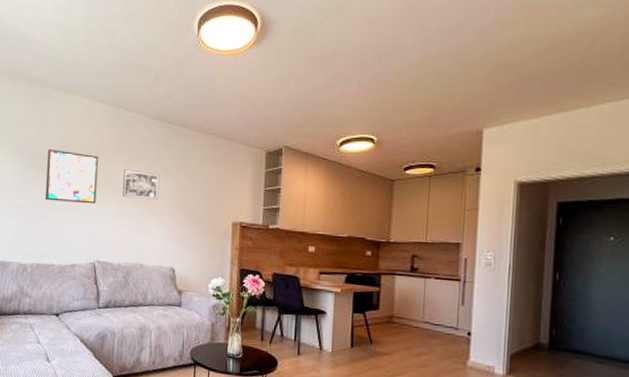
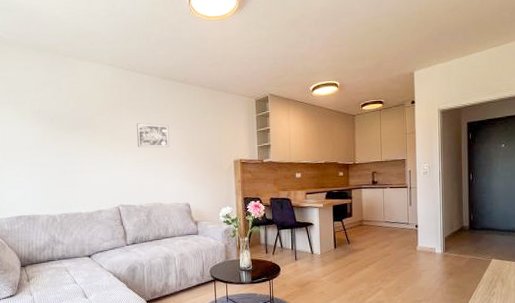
wall art: present [45,148,98,204] -> none [64,110,114,157]

